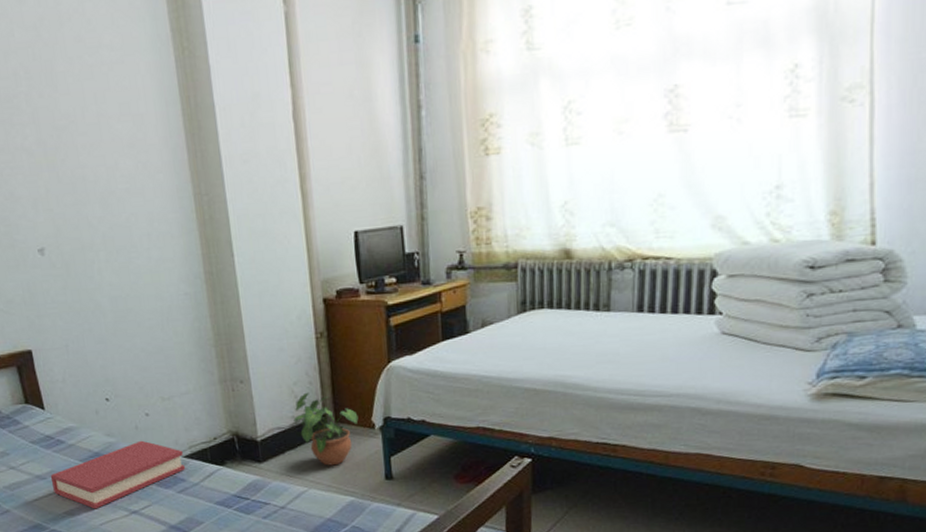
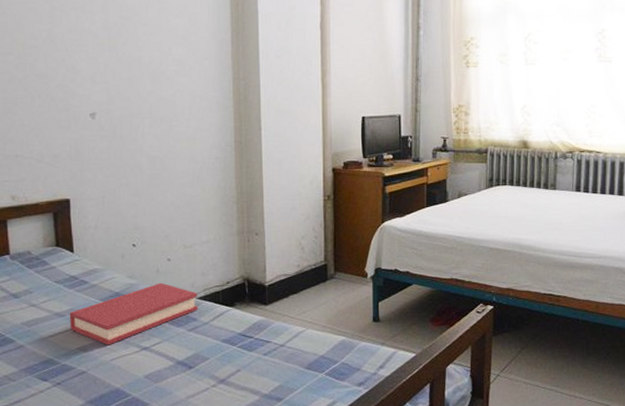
potted plant: present [293,392,359,466] -> none [299,245,354,309]

